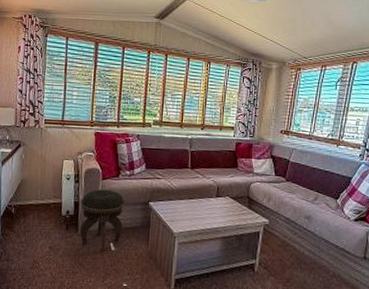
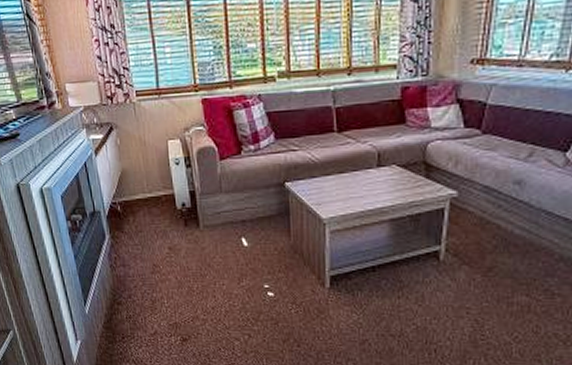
footstool: present [80,189,125,252] -> none [197,172,254,249]

